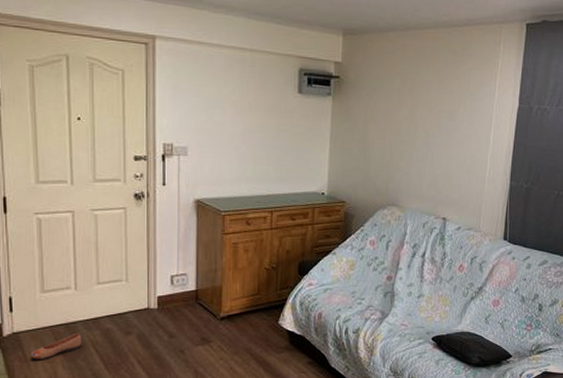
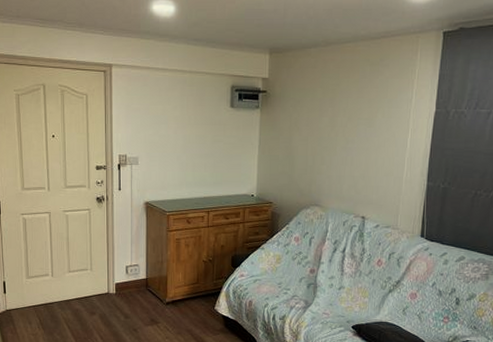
shoe: present [30,333,82,360] -> none [19,312,58,333]

